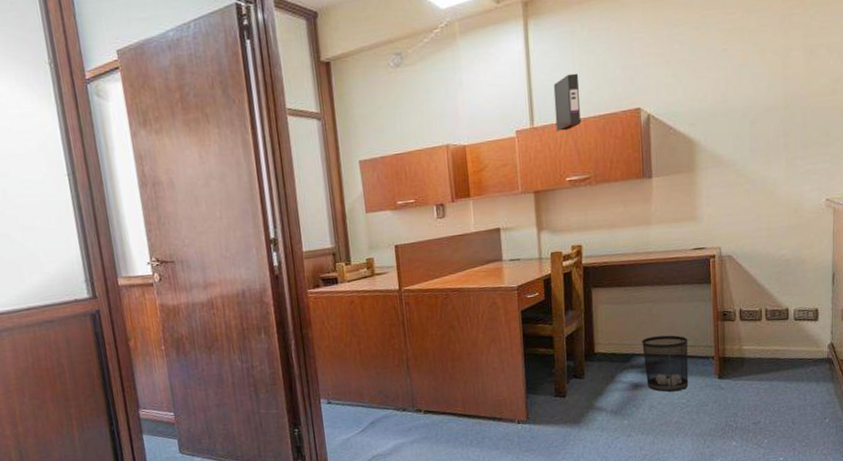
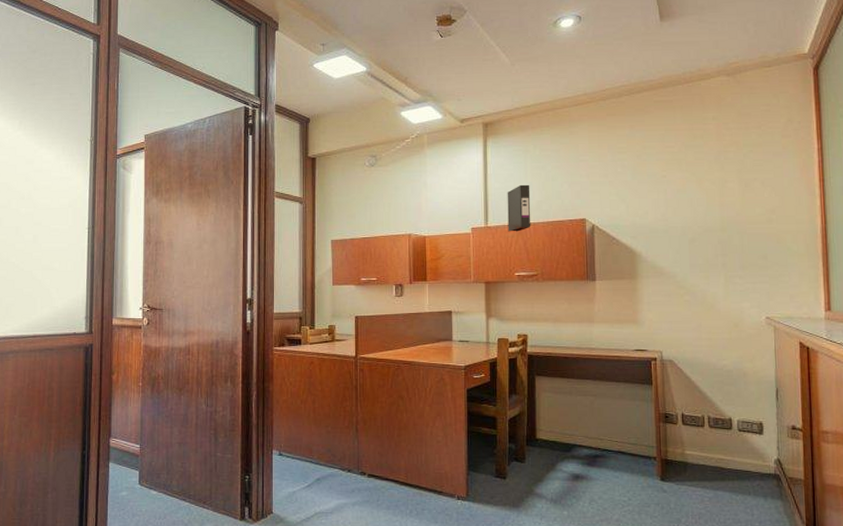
waste bin: present [642,335,689,392] -> none [583,430,630,487]

